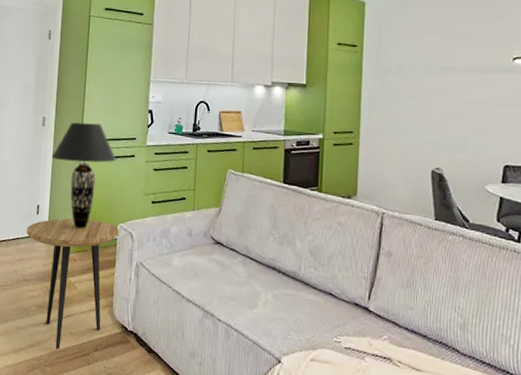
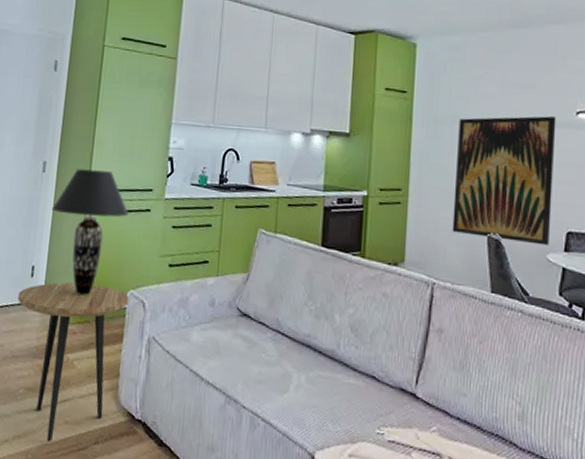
wall art: none [399,63,495,178] -> present [452,116,557,246]

